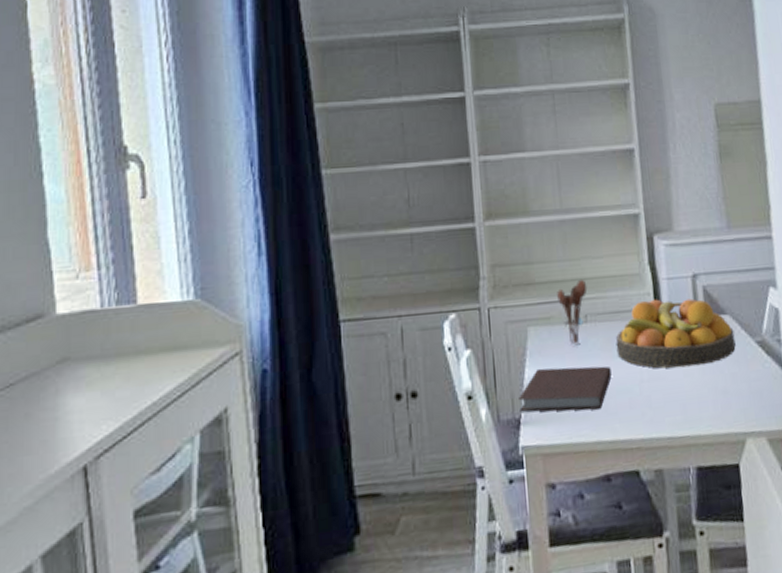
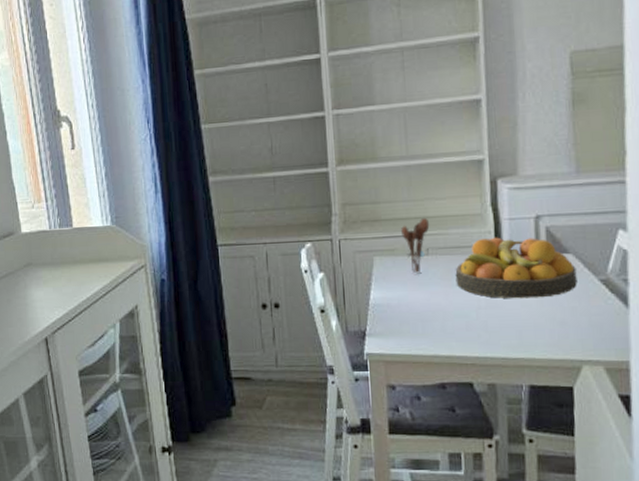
notebook: present [519,366,612,413] -> none [365,291,450,329]

